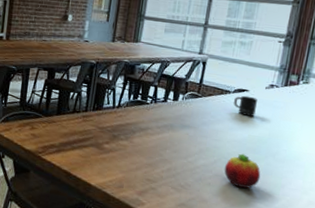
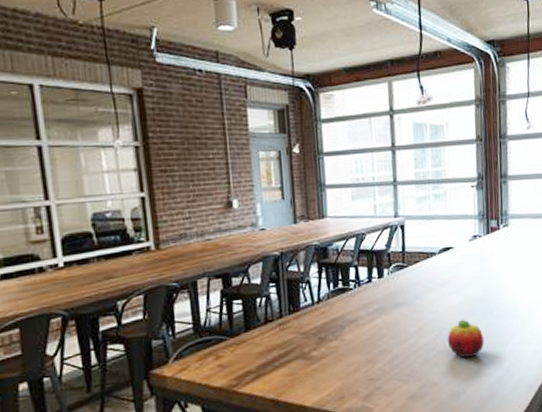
mug: present [234,95,257,117] -> none [441,253,465,276]

